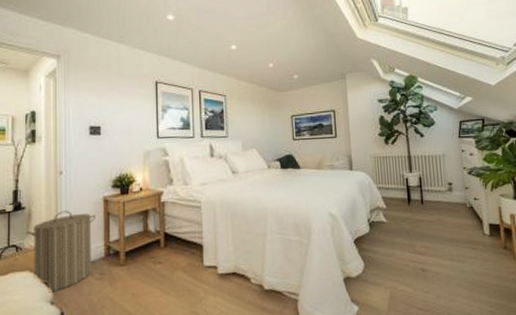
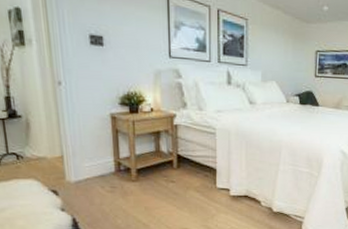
laundry hamper: present [26,211,96,293] -> none [25,124,104,200]

